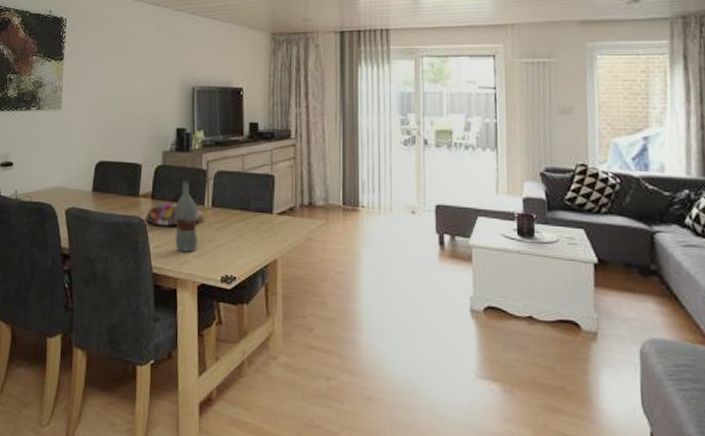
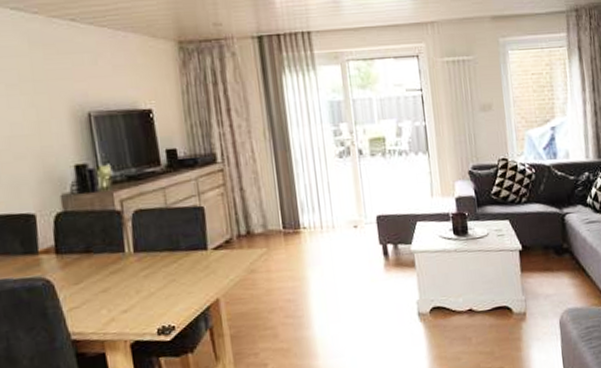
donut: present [144,203,204,226] -> none [50,252,127,285]
bottle: present [174,181,198,252] -> none [87,226,124,311]

